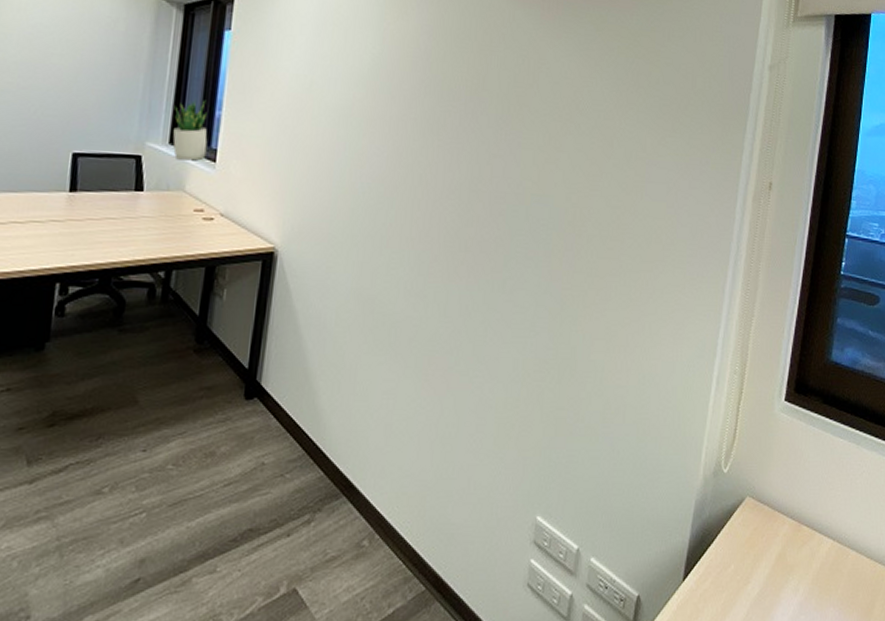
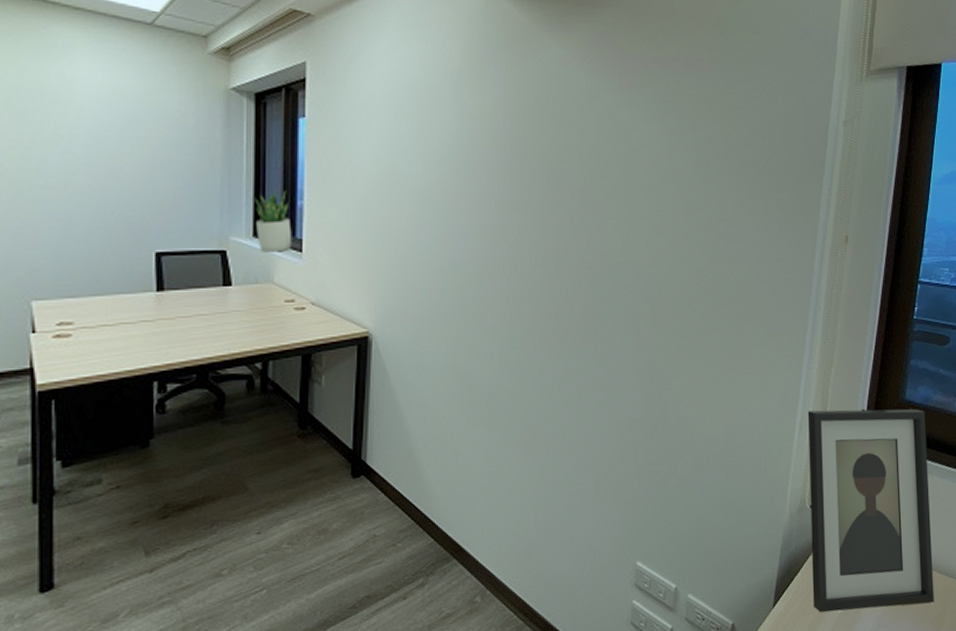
picture frame: none [725,365,862,593] -> present [807,408,934,613]

